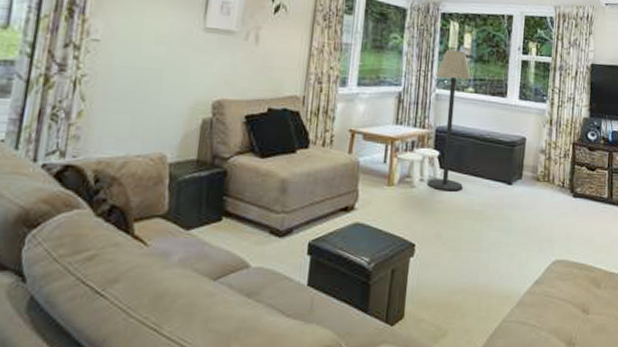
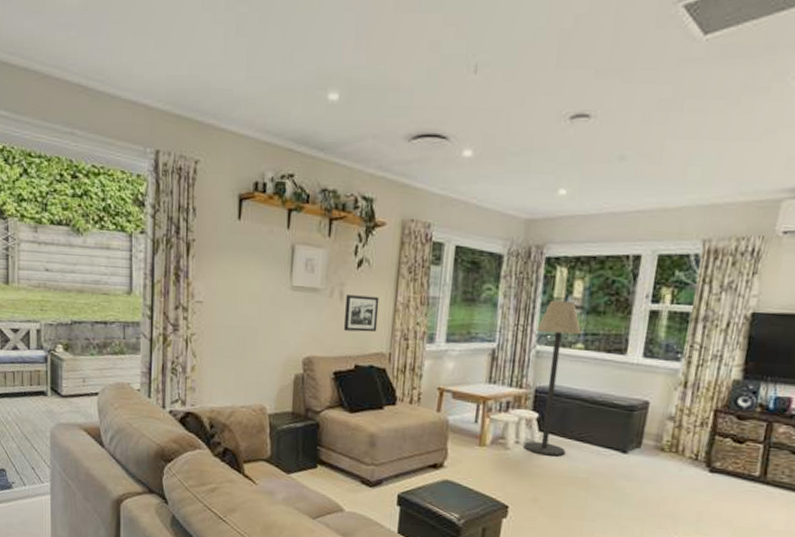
picture frame: none [258,38,295,76] -> present [344,295,380,332]

